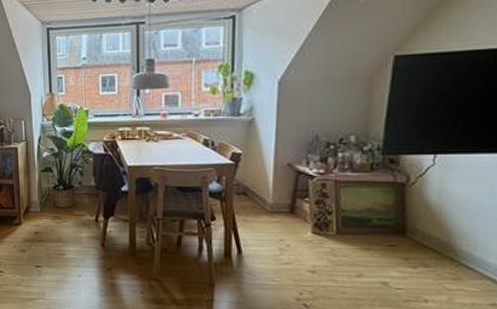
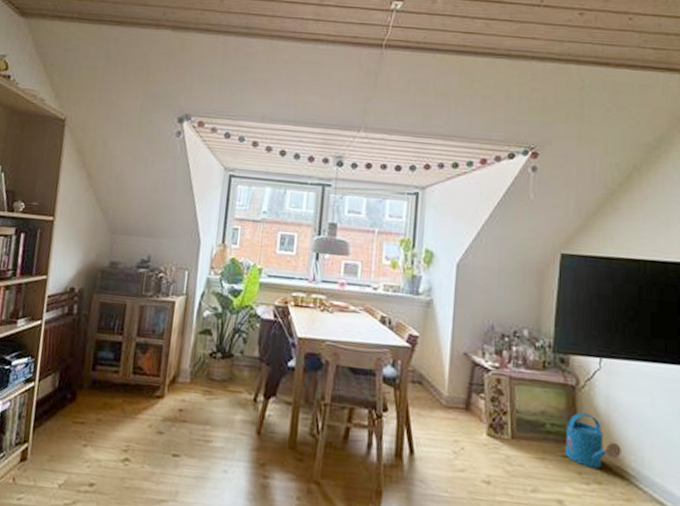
watering can: none [392,207,453,254] -> present [566,412,621,469]

